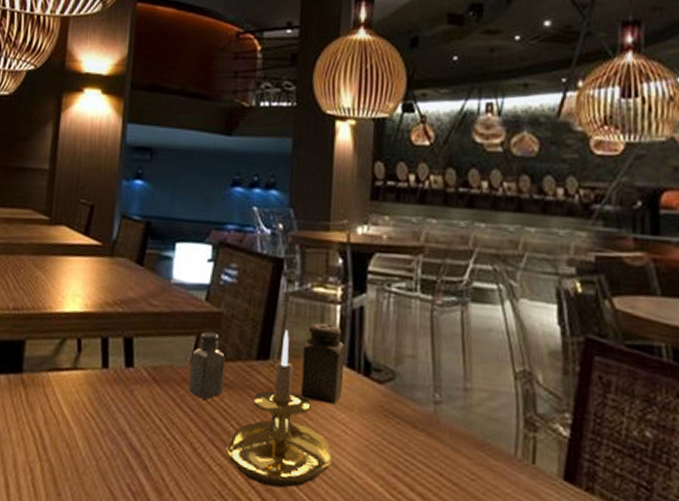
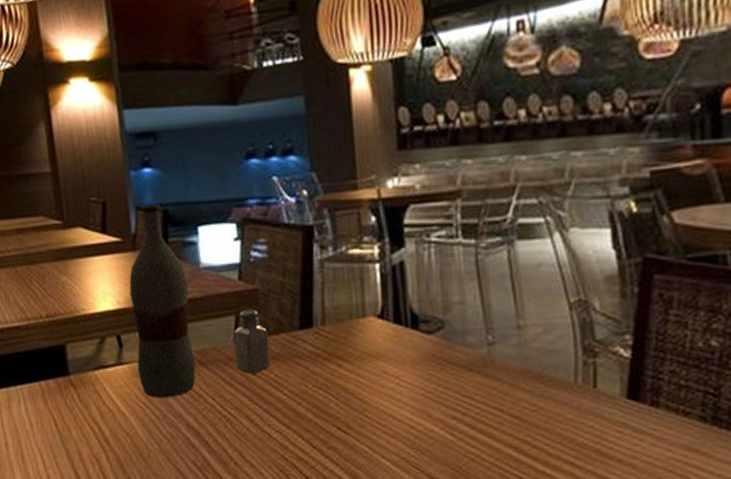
bottle: none [91,214,157,412] -> present [129,204,196,397]
candle holder: present [225,330,332,488] -> none [282,296,389,444]
salt shaker: present [301,322,346,404] -> none [346,283,392,361]

